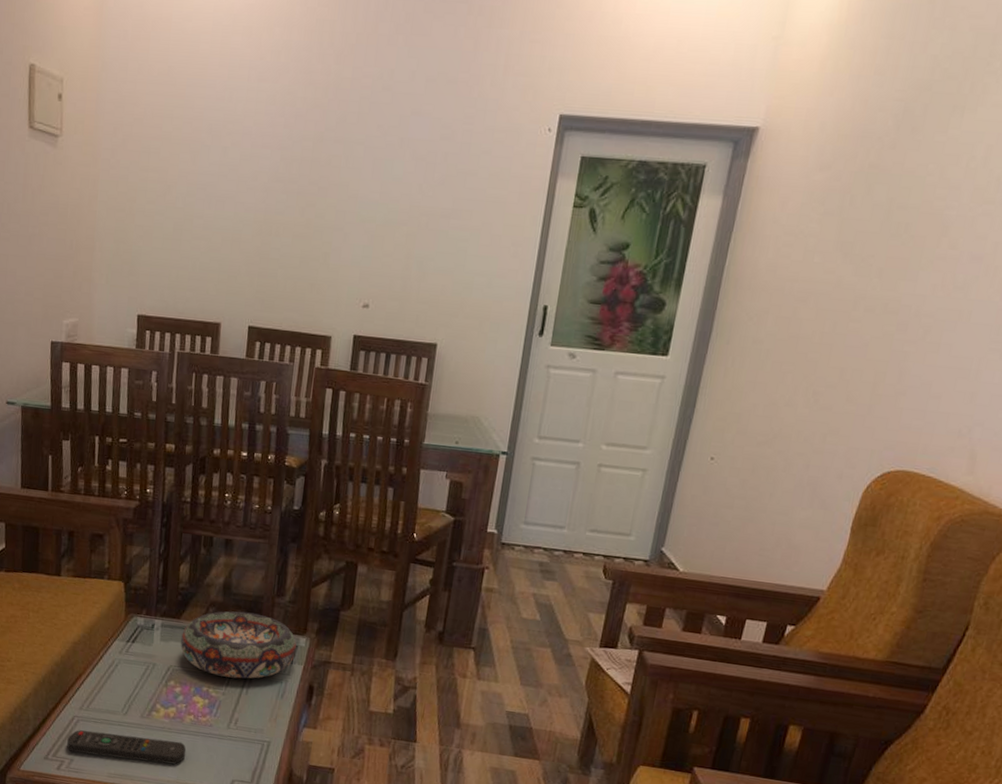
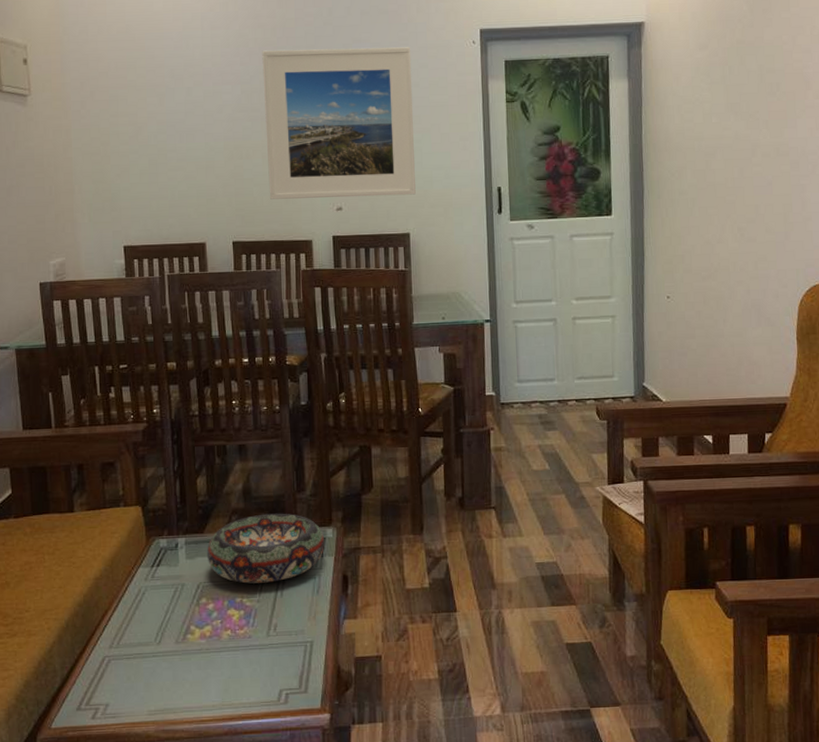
remote control: present [67,730,186,765] -> none [100,661,228,697]
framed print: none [294,113,476,302] -> present [262,47,416,199]

